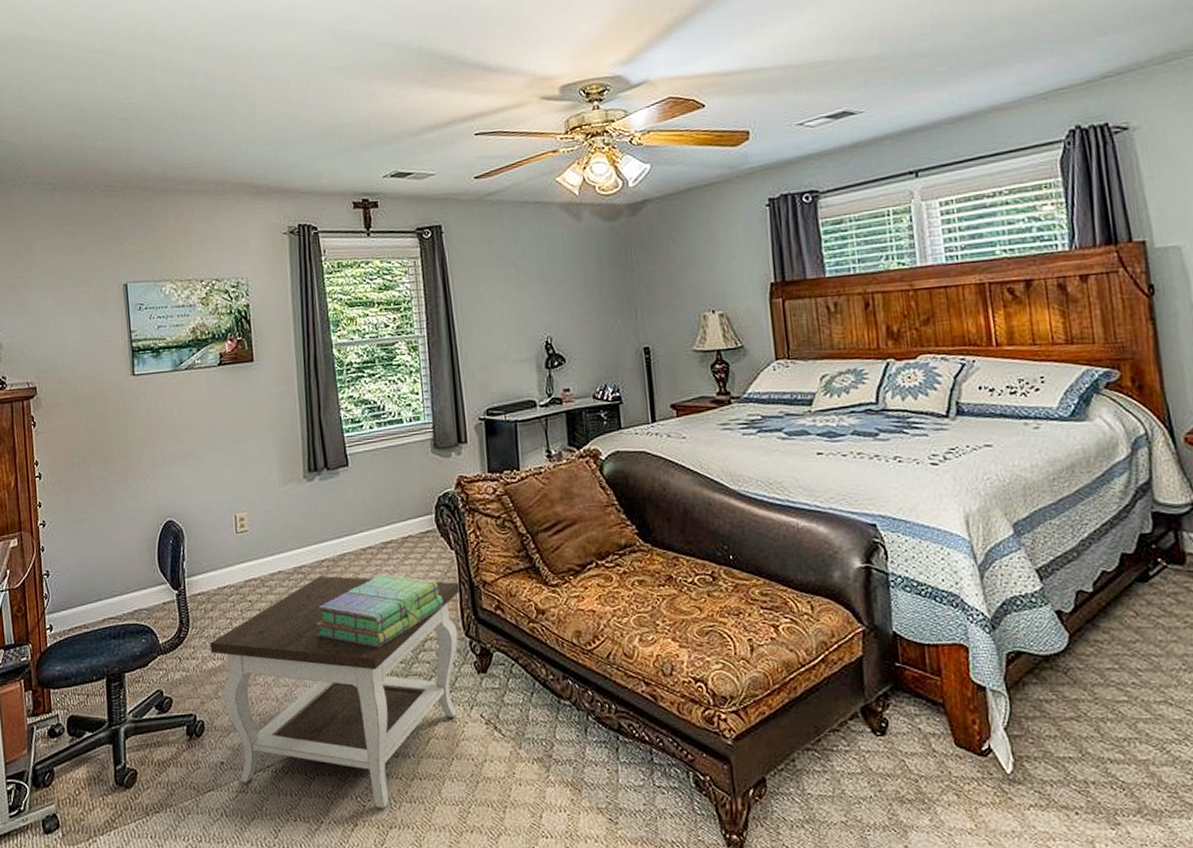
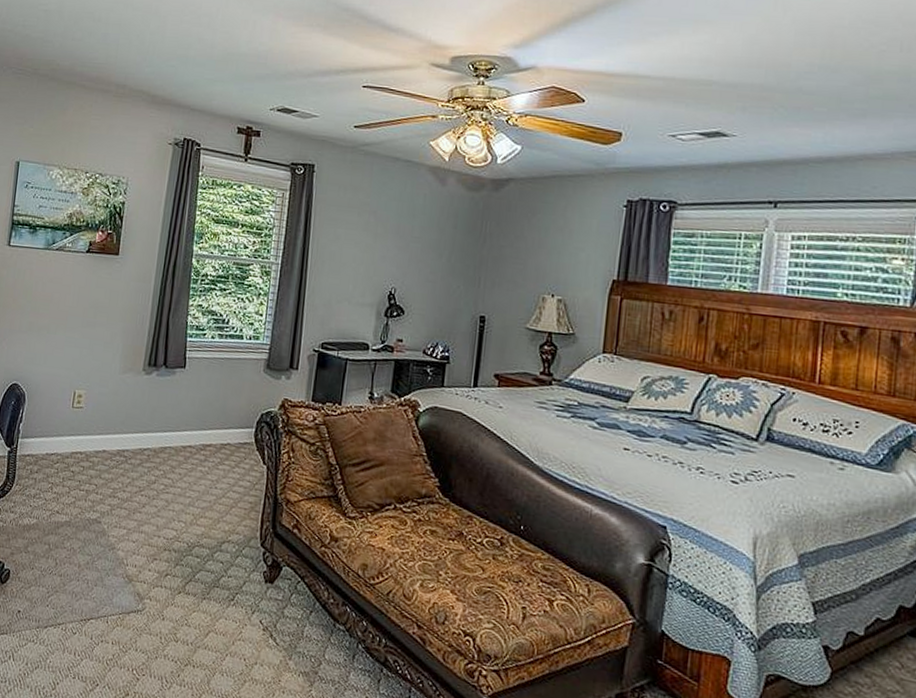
side table: present [210,575,460,810] -> none [28,462,265,687]
stack of books: present [316,573,444,648] -> none [126,472,247,540]

